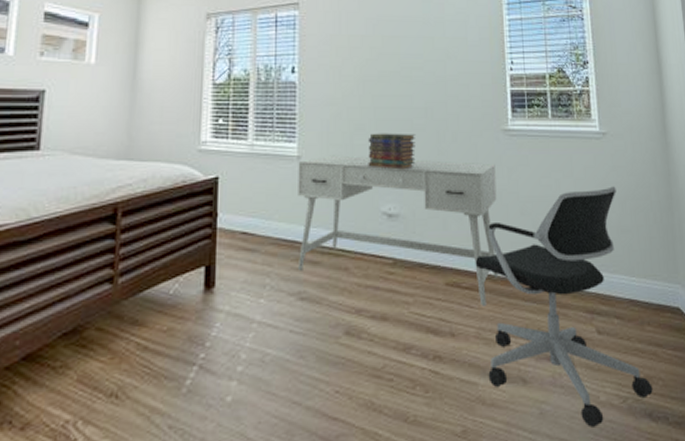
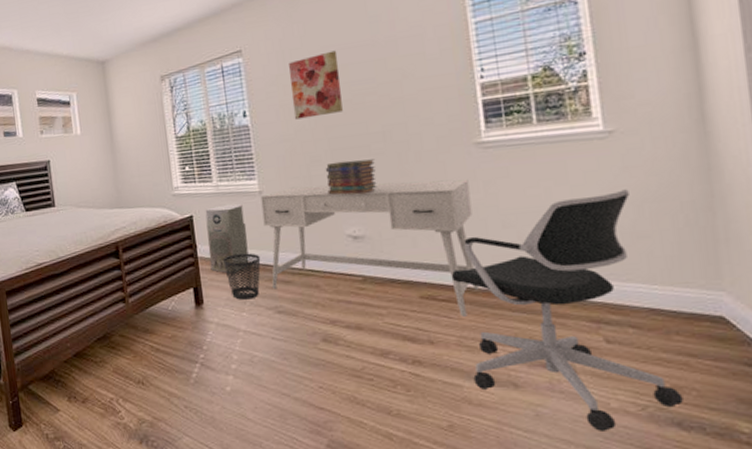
air purifier: none [230,167,279,249] -> present [205,203,248,273]
wastebasket: none [245,226,289,283] -> present [222,253,261,300]
wall art: none [343,21,392,84] -> present [289,50,343,120]

